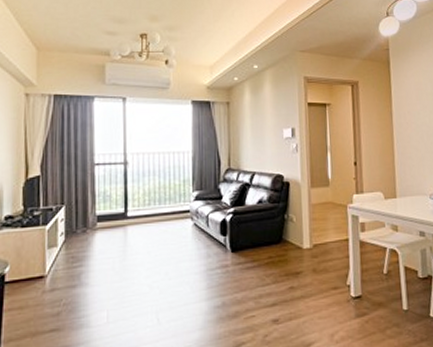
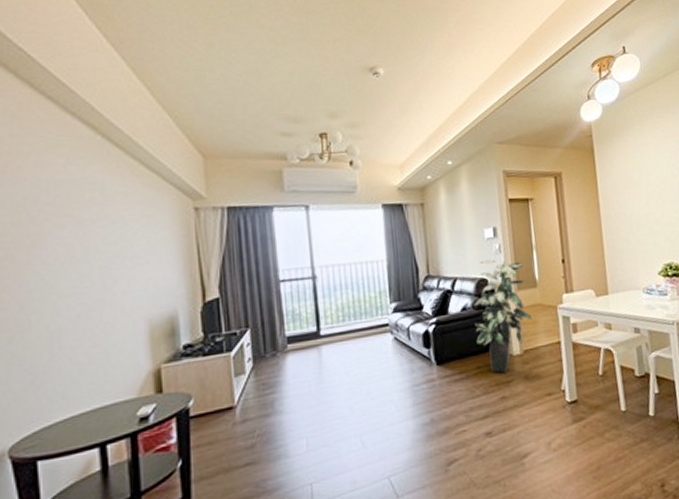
indoor plant: none [269,156,323,264] -> present [474,258,532,373]

